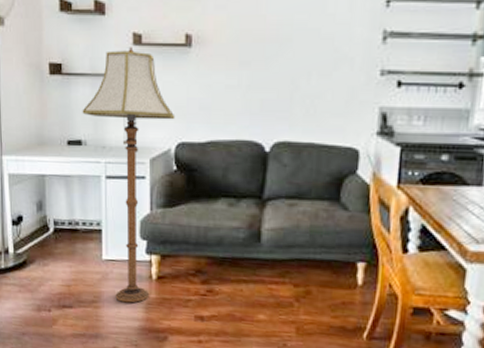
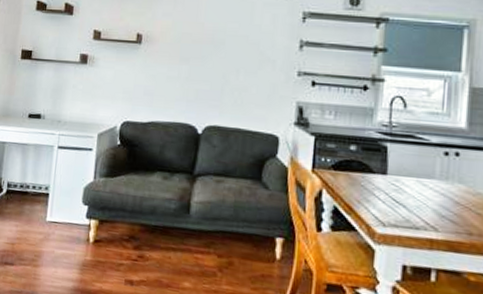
floor lamp: present [82,47,175,303] -> none [44,41,123,264]

